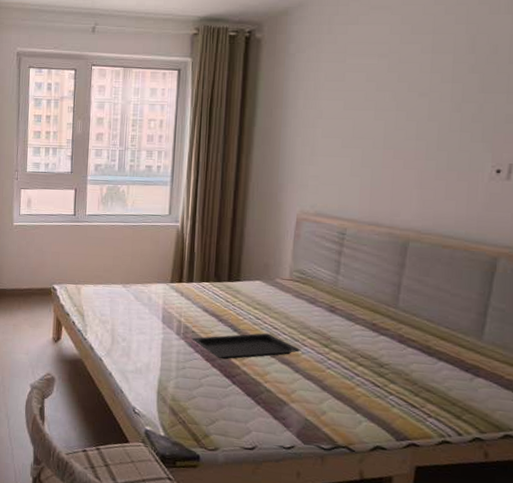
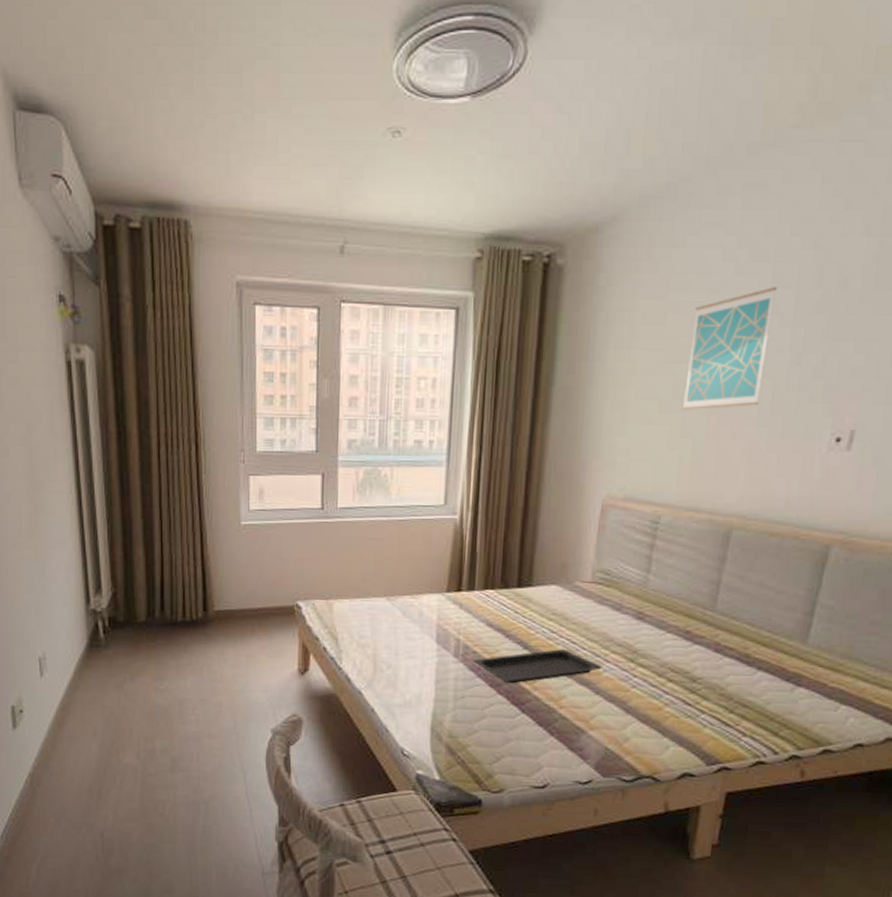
wall art: none [361,53,437,147] -> present [681,287,777,411]

